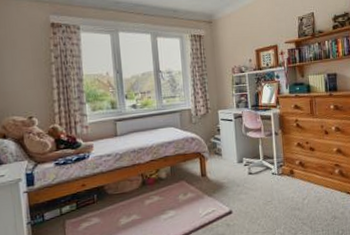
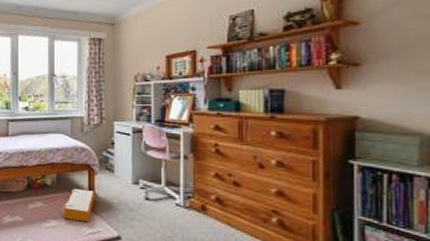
storage bin: none [179,175,207,207] -> present [63,188,94,223]

